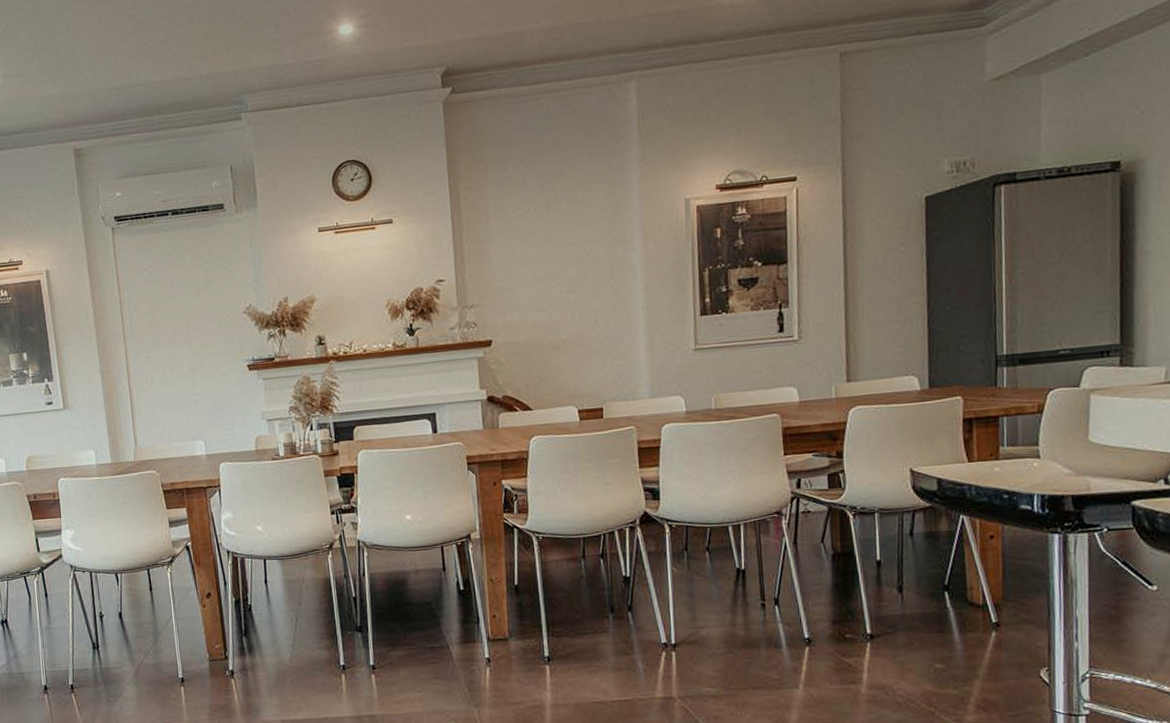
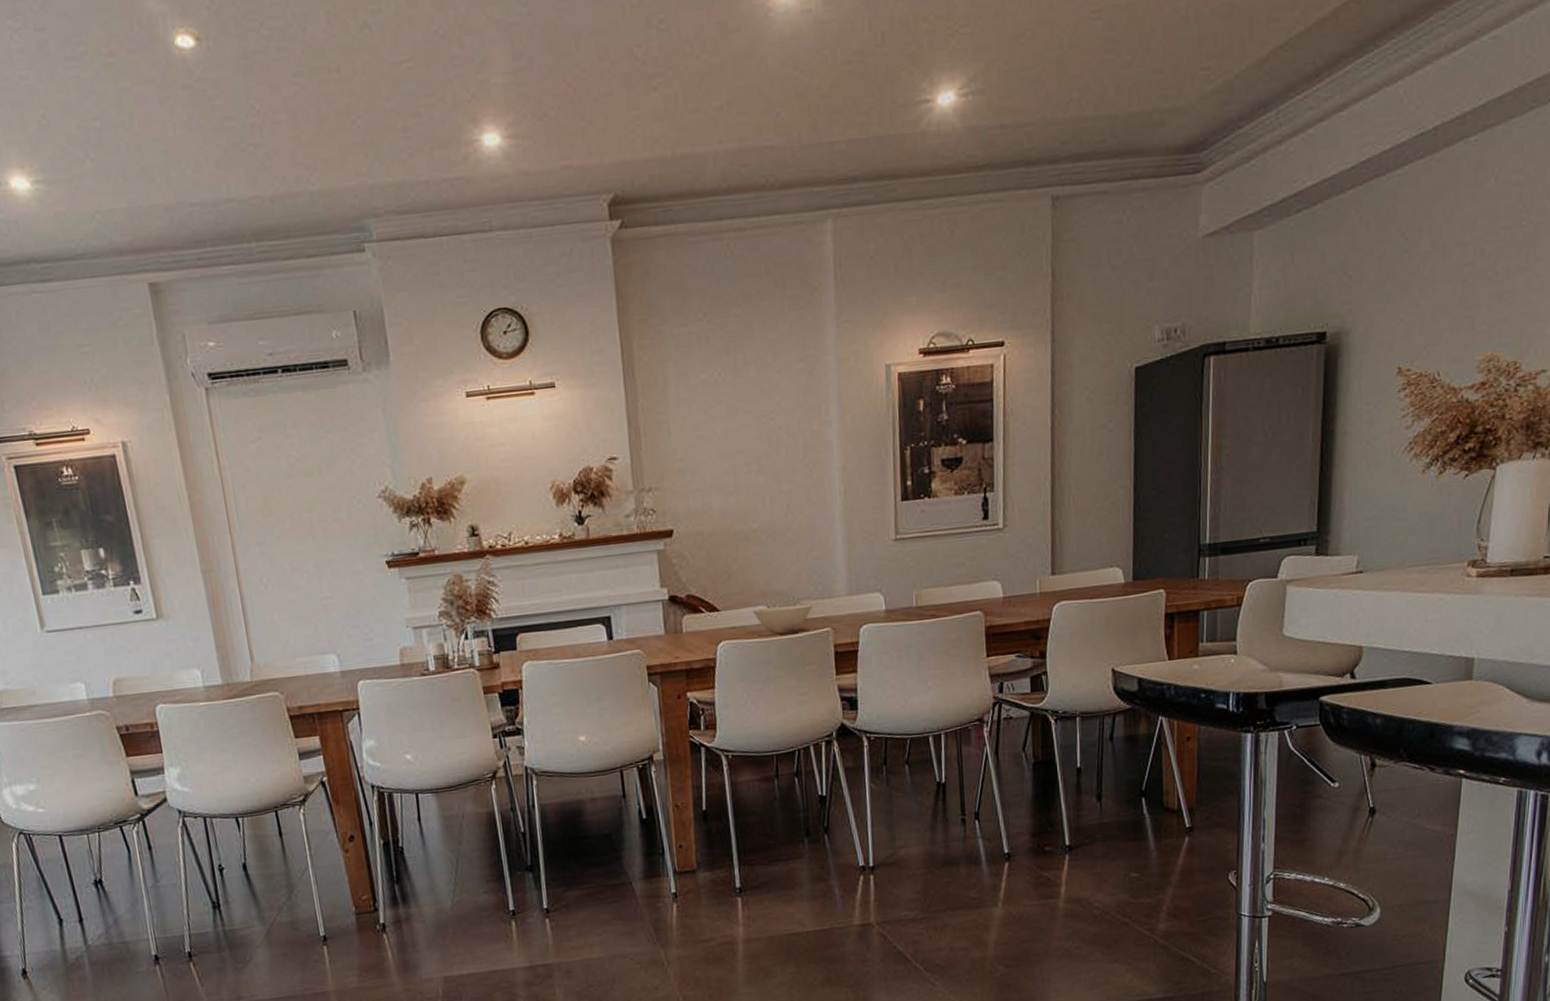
bowl: none [562,405,618,431] -> present [752,603,813,635]

